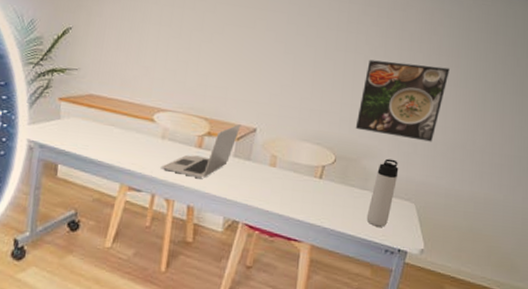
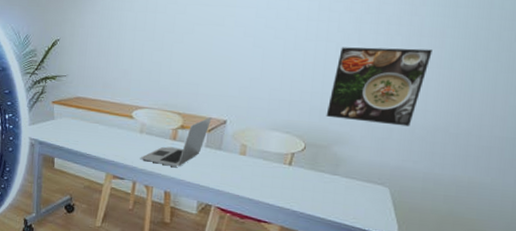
thermos bottle: present [366,158,399,227] -> none [337,144,372,210]

